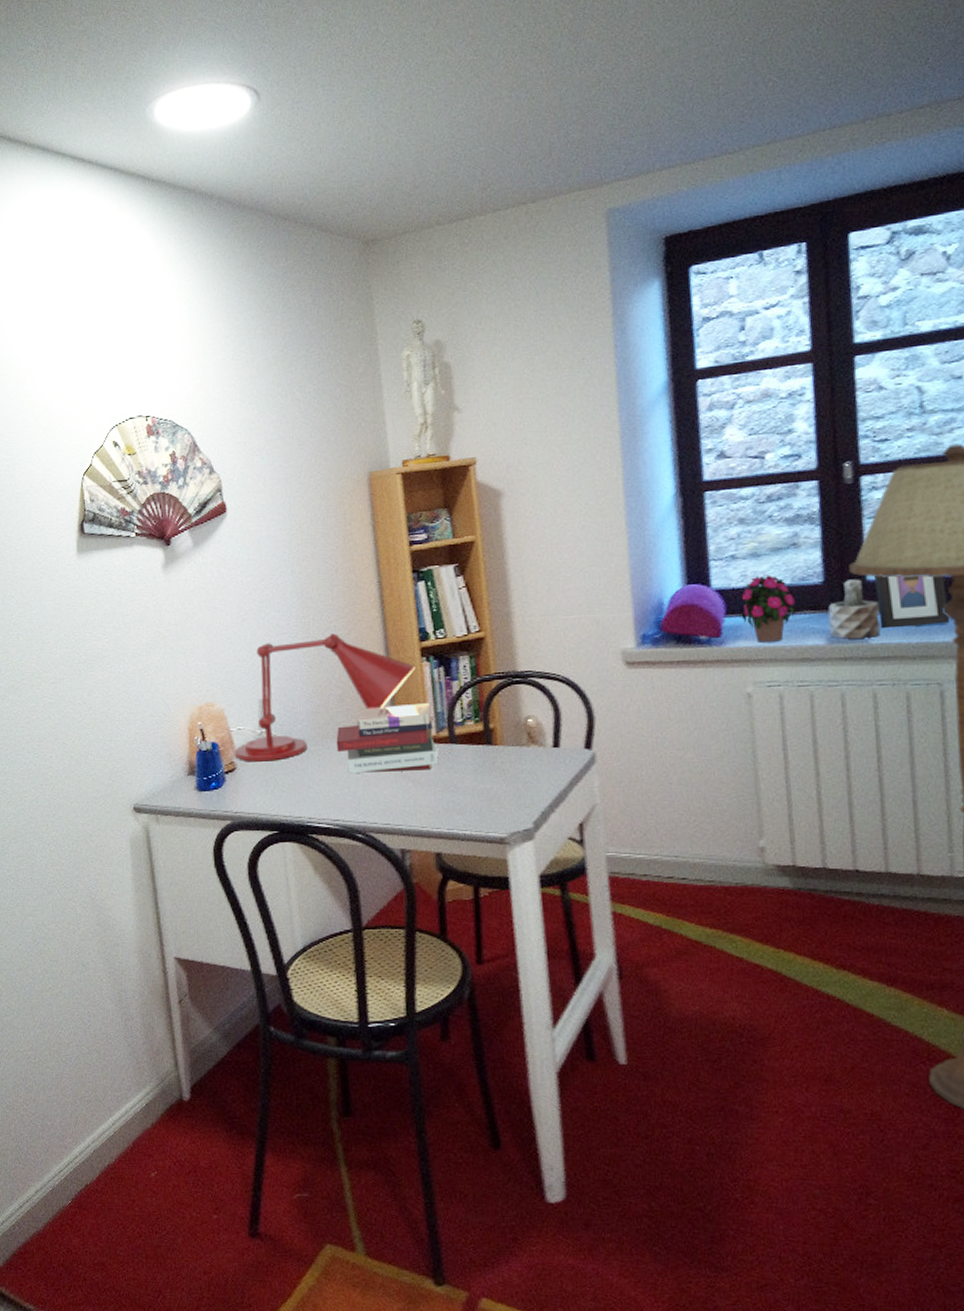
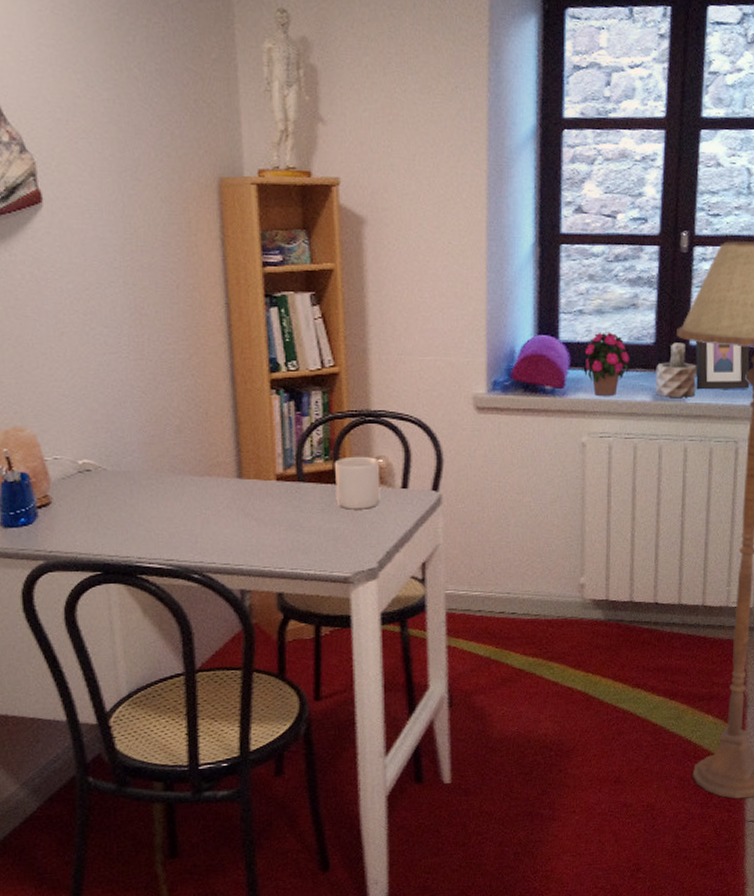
desk lamp: present [234,633,417,762] -> none [48,357,265,496]
books: present [336,702,439,773] -> none [172,437,285,510]
mug: none [484,716,532,770] -> present [334,456,380,510]

